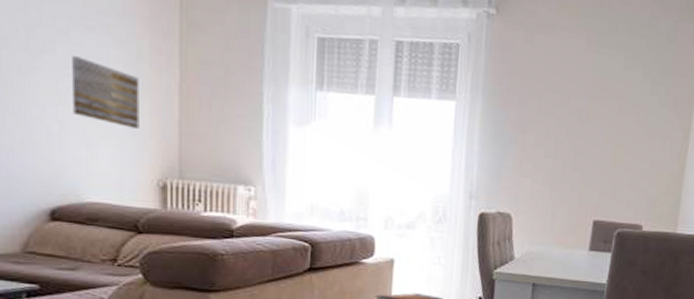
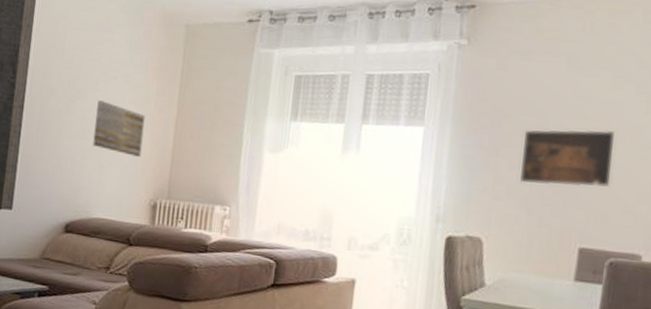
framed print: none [544,106,626,164] -> present [519,129,616,187]

